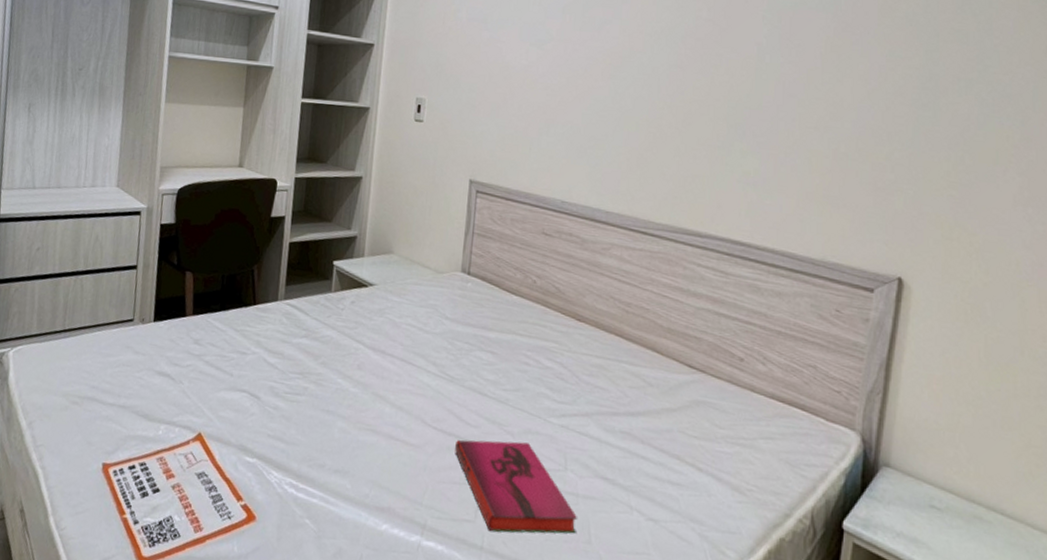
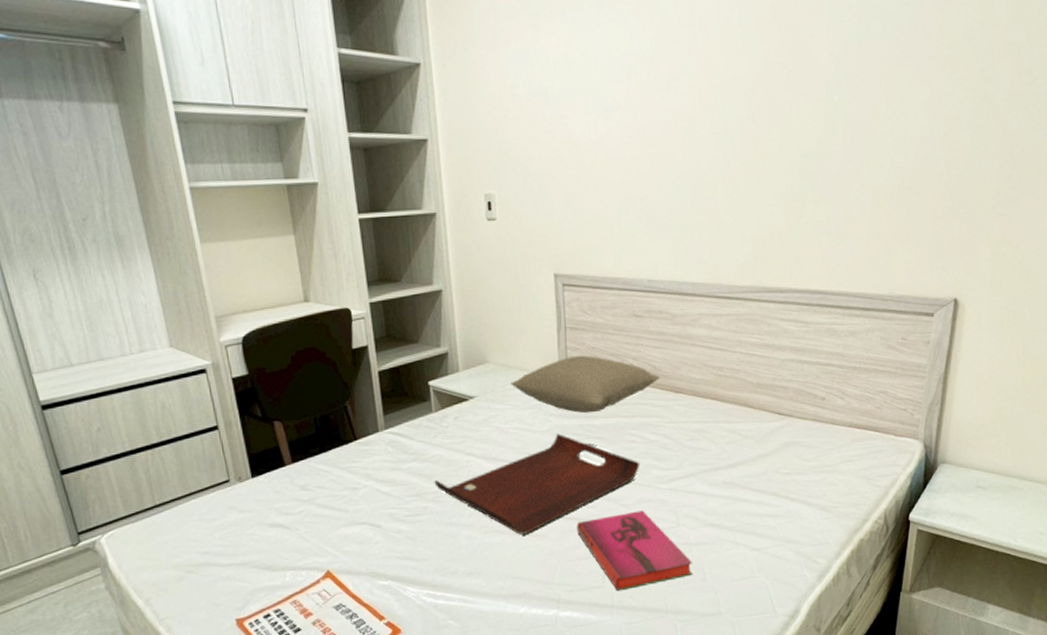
serving tray: none [319,339,532,441] -> present [434,433,640,535]
pillow: none [411,262,564,325] -> present [511,355,661,414]

